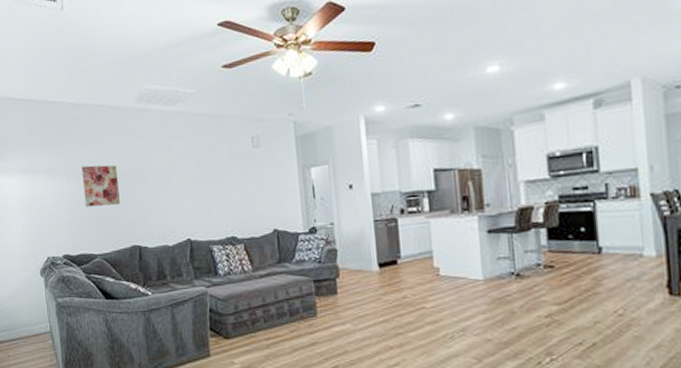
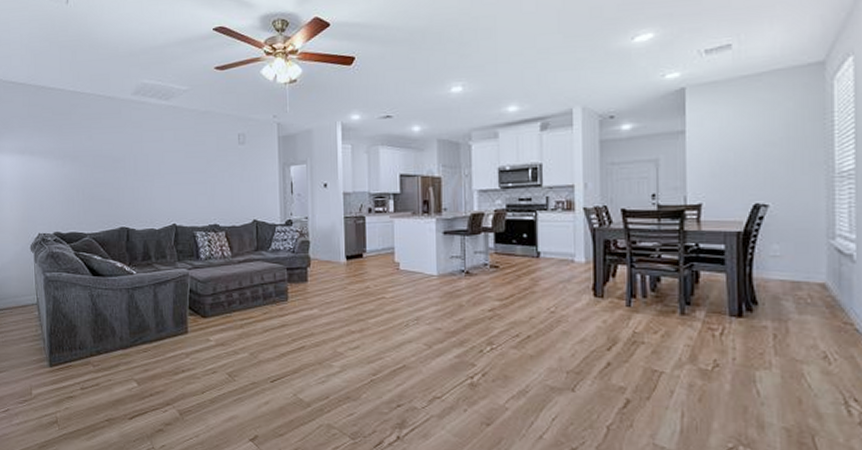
wall art: present [81,165,120,207] -> none [76,150,111,189]

